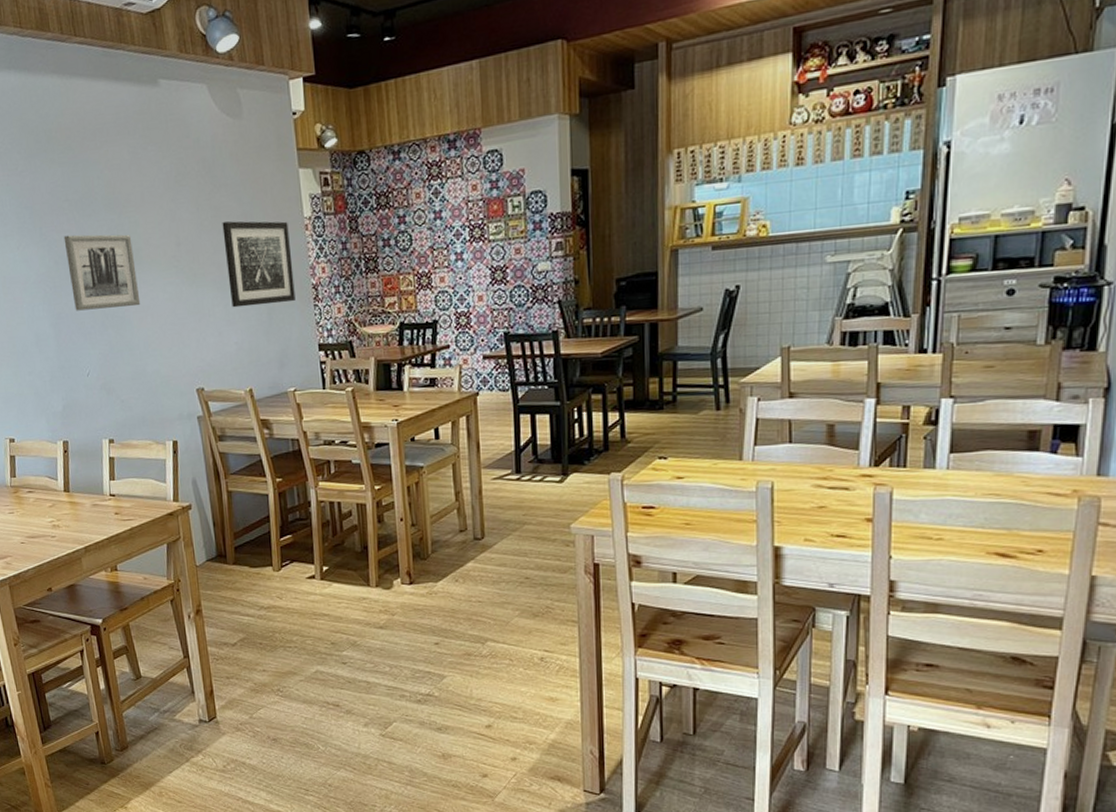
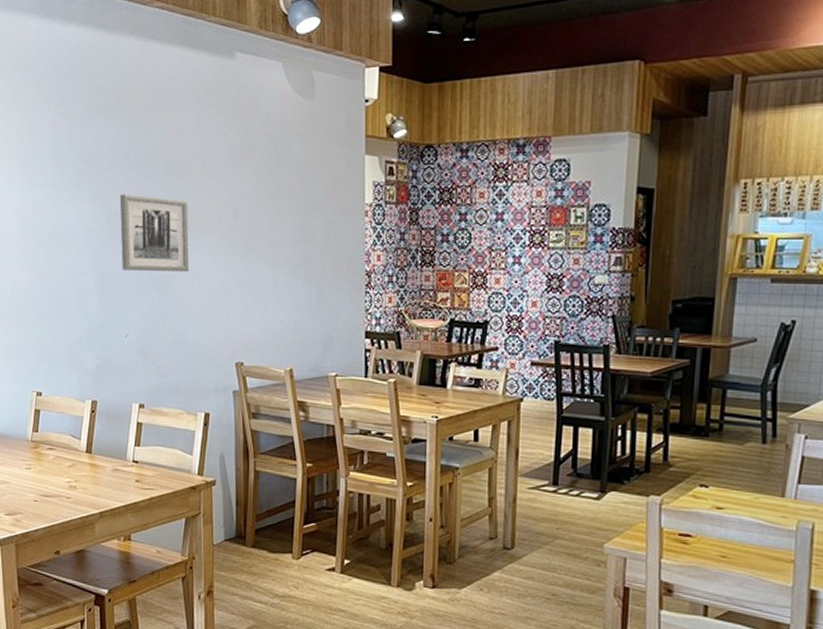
wall art: present [222,221,296,308] -> none [281,199,349,286]

